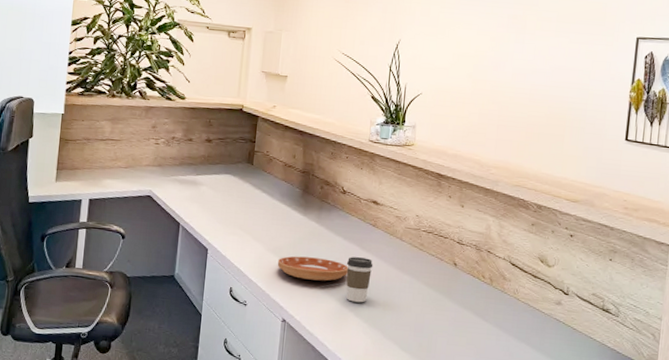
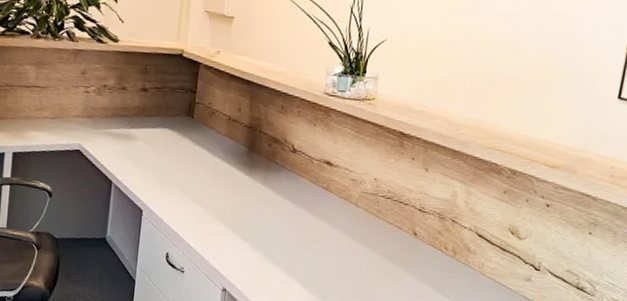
saucer: present [277,256,348,281] -> none [218,220,296,249]
coffee cup: present [346,257,374,303] -> none [293,222,324,273]

